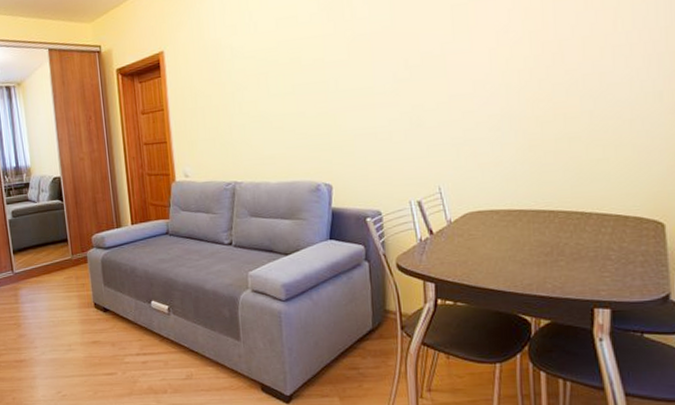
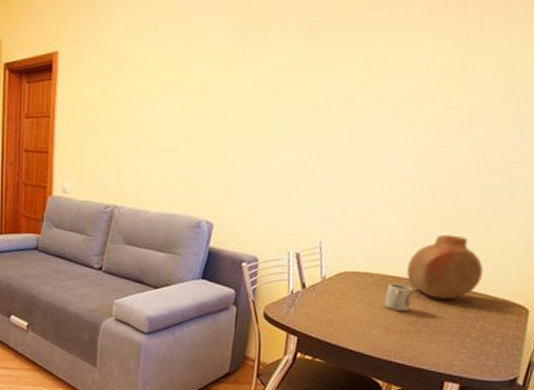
cup: none [514,216,542,244] -> present [384,283,413,312]
vase: none [531,161,608,226] -> present [406,234,484,300]

